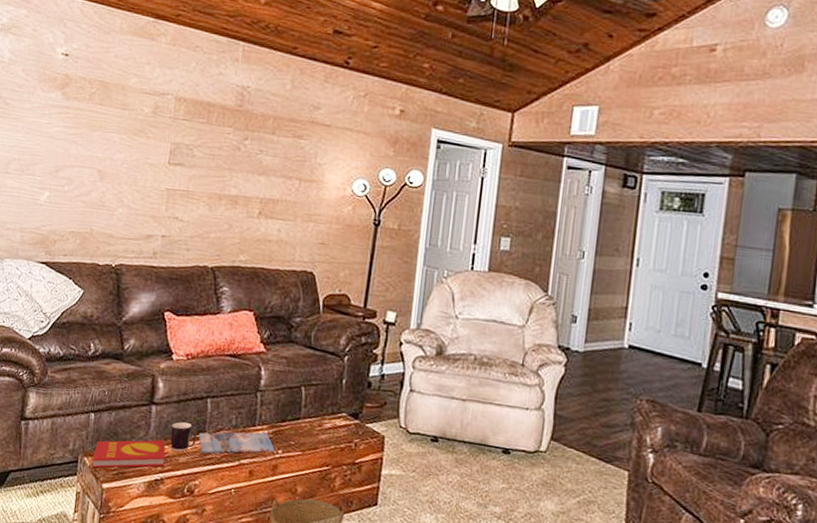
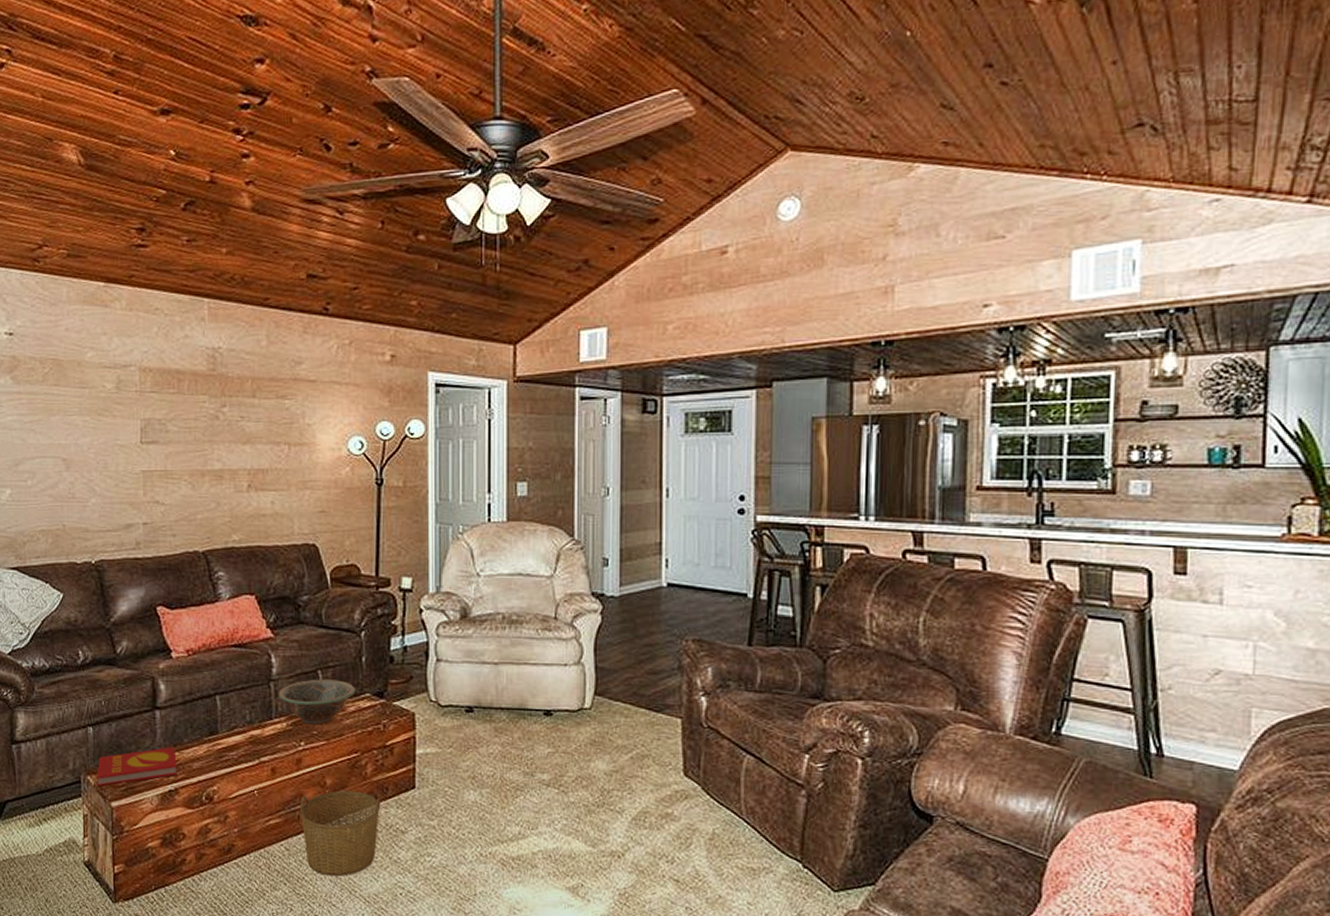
mug: present [170,421,197,452] -> none [179,724,209,758]
magazine: present [199,432,275,454] -> none [211,724,297,756]
decorative bowl: none [263,394,334,437] -> present [278,679,355,725]

